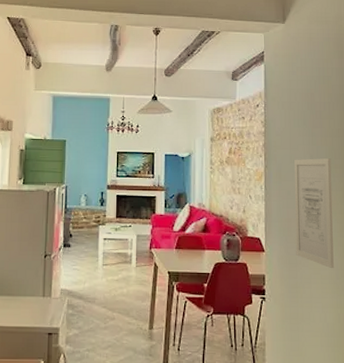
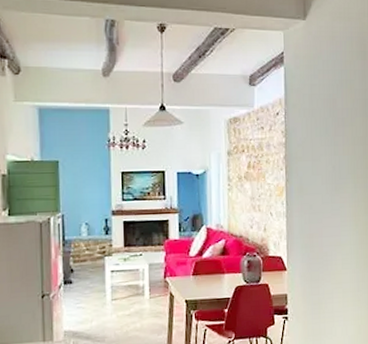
wall art: present [294,158,334,269] -> none [316,168,355,282]

